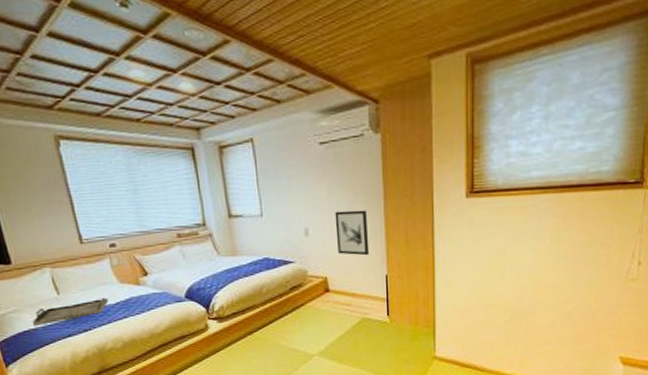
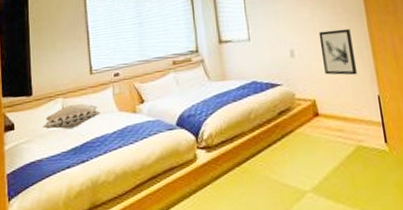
decorative pillow: none [31,274,99,299] -> present [43,104,100,129]
serving tray: present [32,297,109,326] -> none [39,126,107,157]

